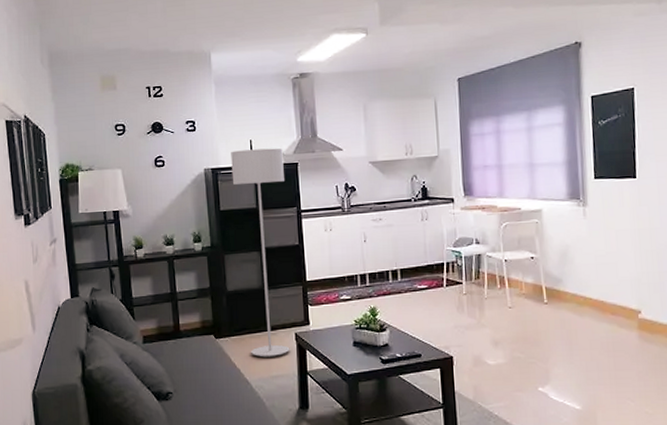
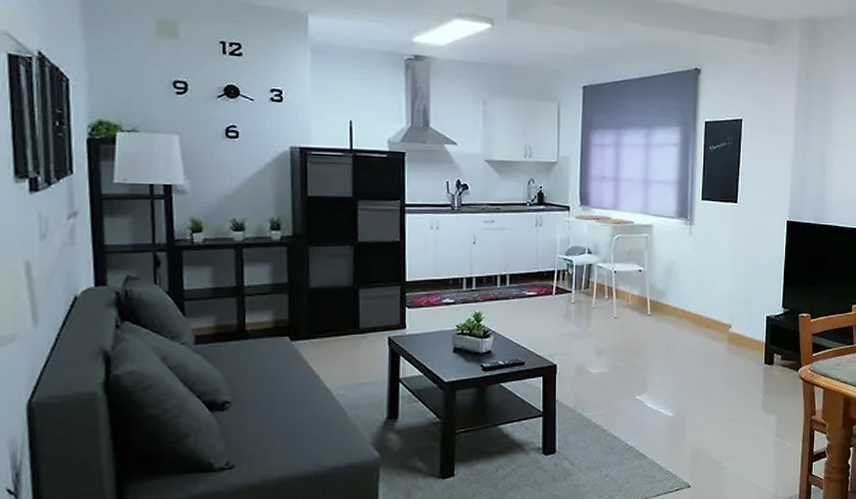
floor lamp: present [231,148,290,358] -> none [324,130,389,363]

